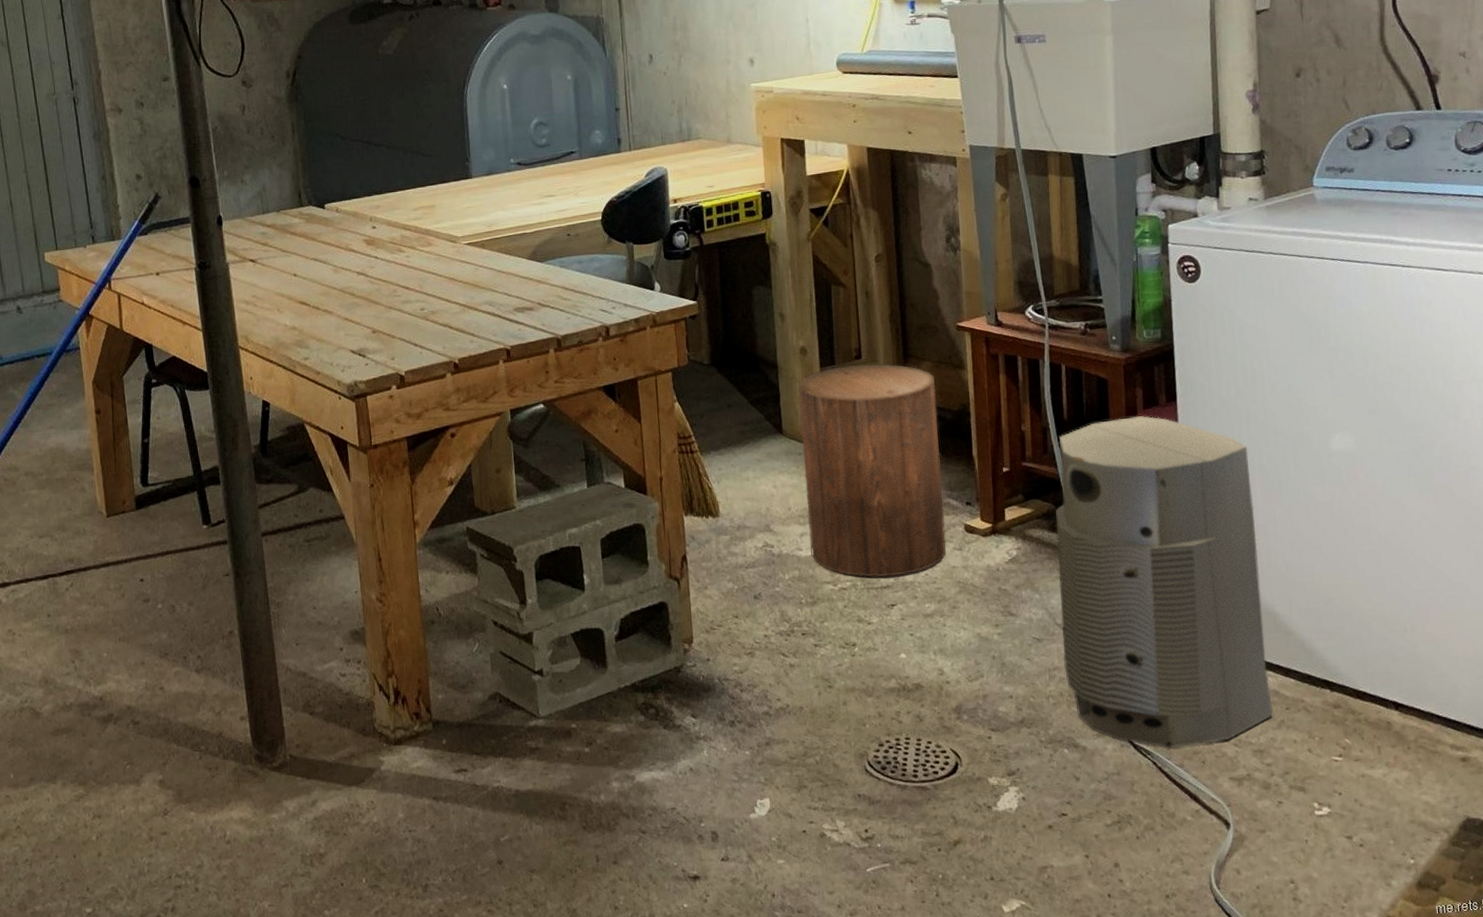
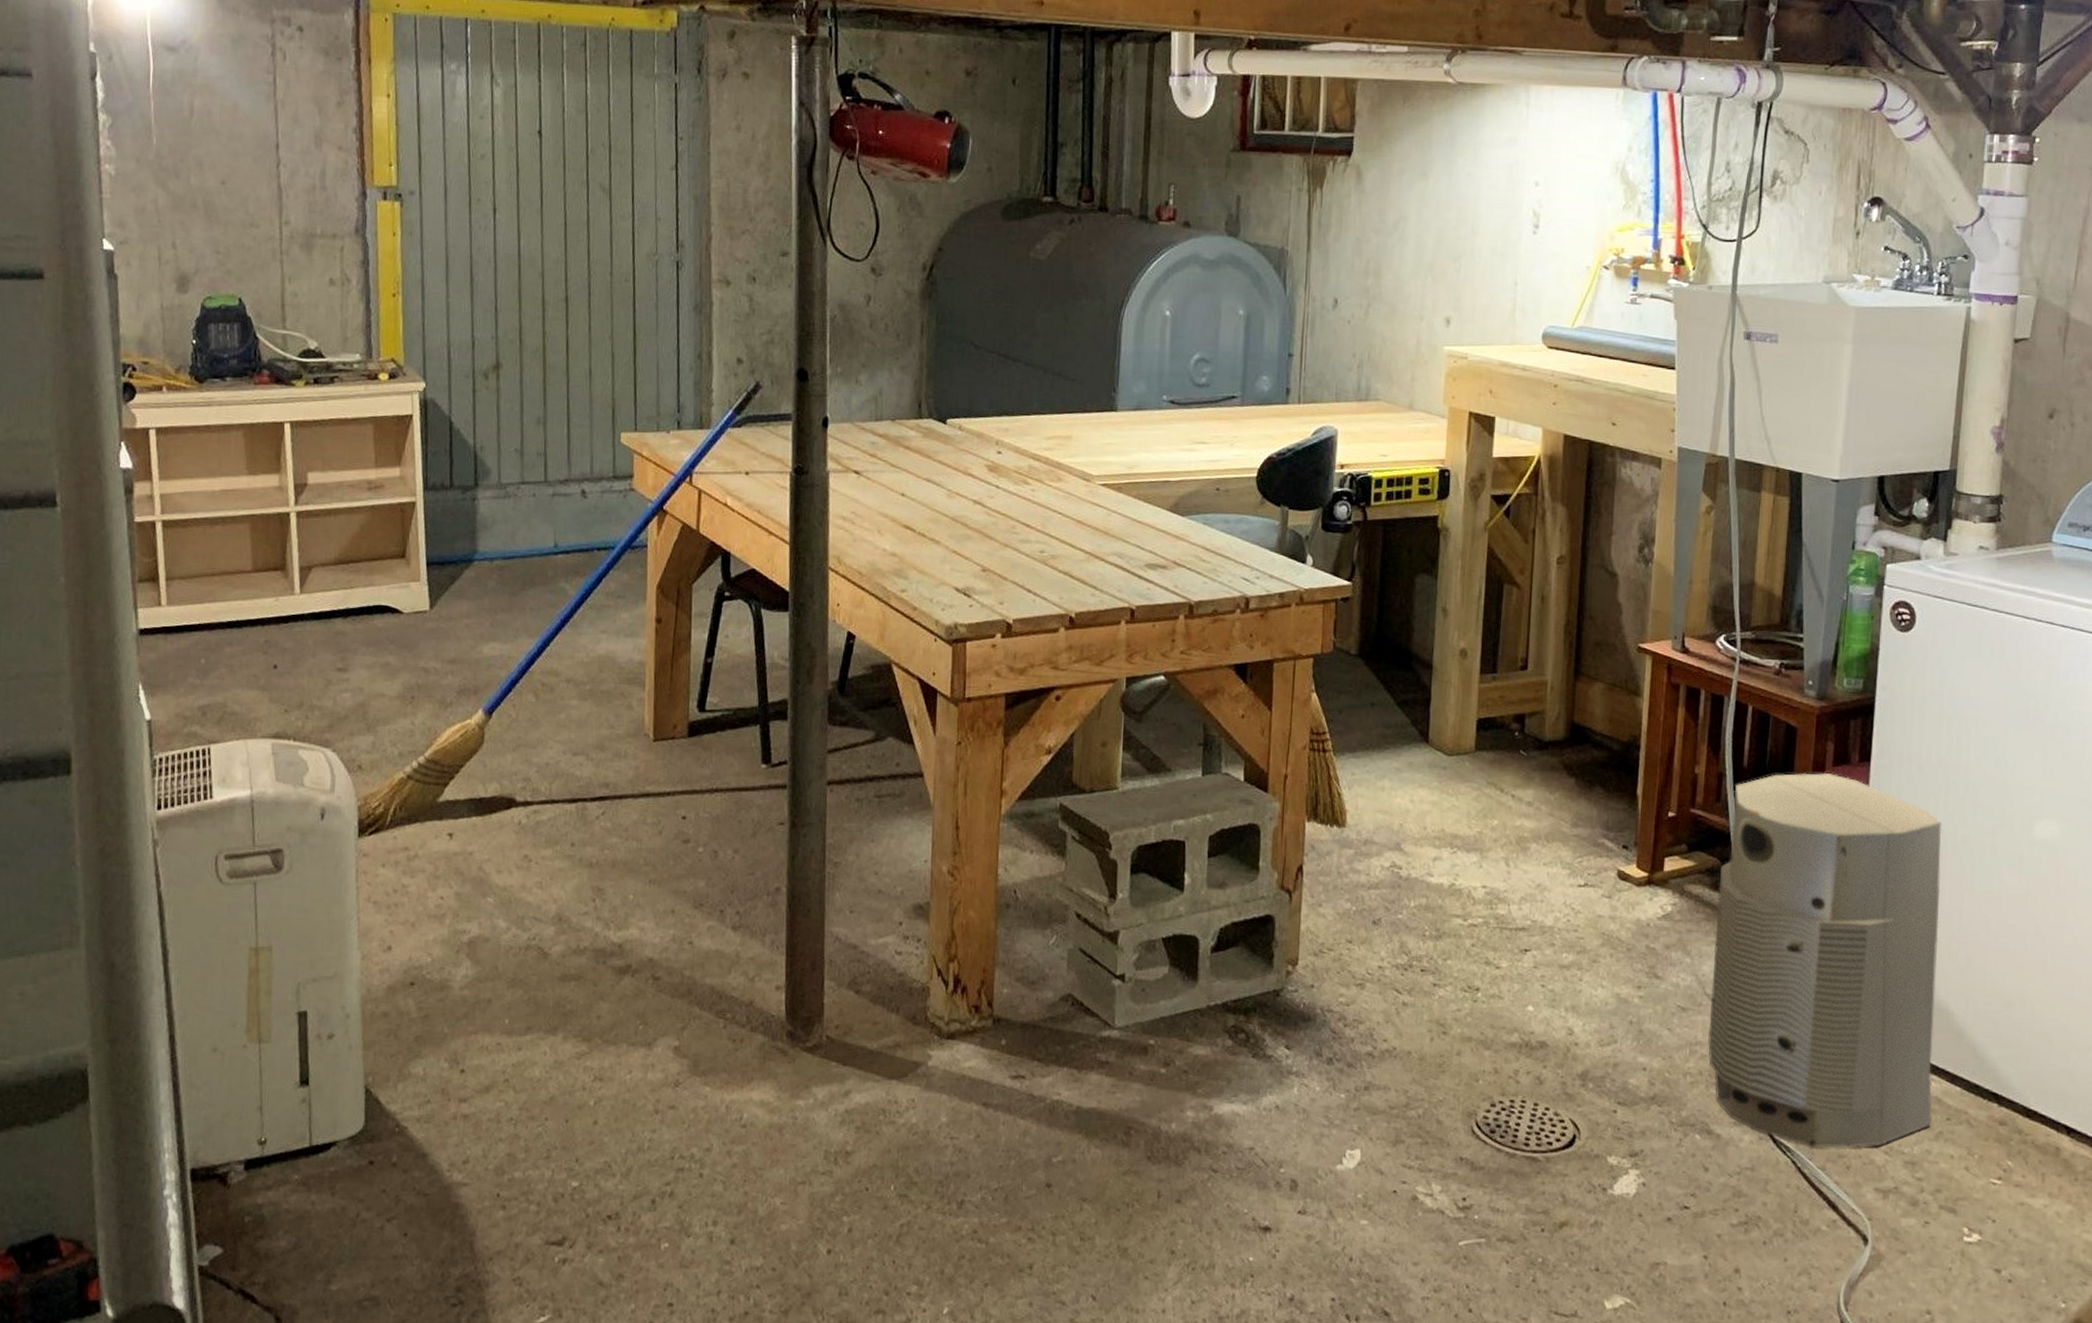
stool: present [798,363,947,578] -> none [1443,675,1606,919]

